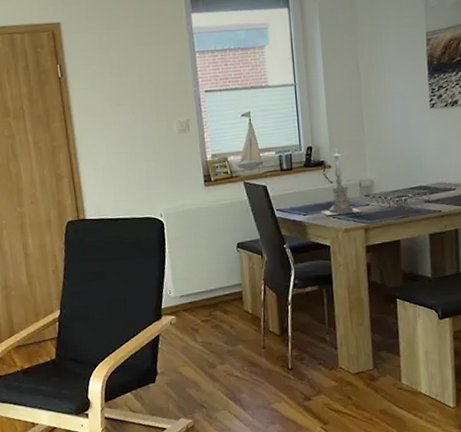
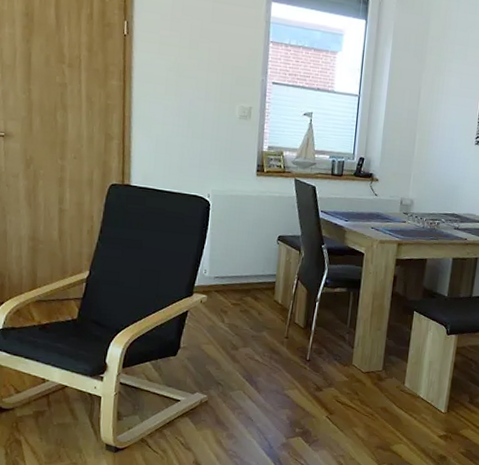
candle holder: present [320,148,361,215] -> none [361,164,398,228]

